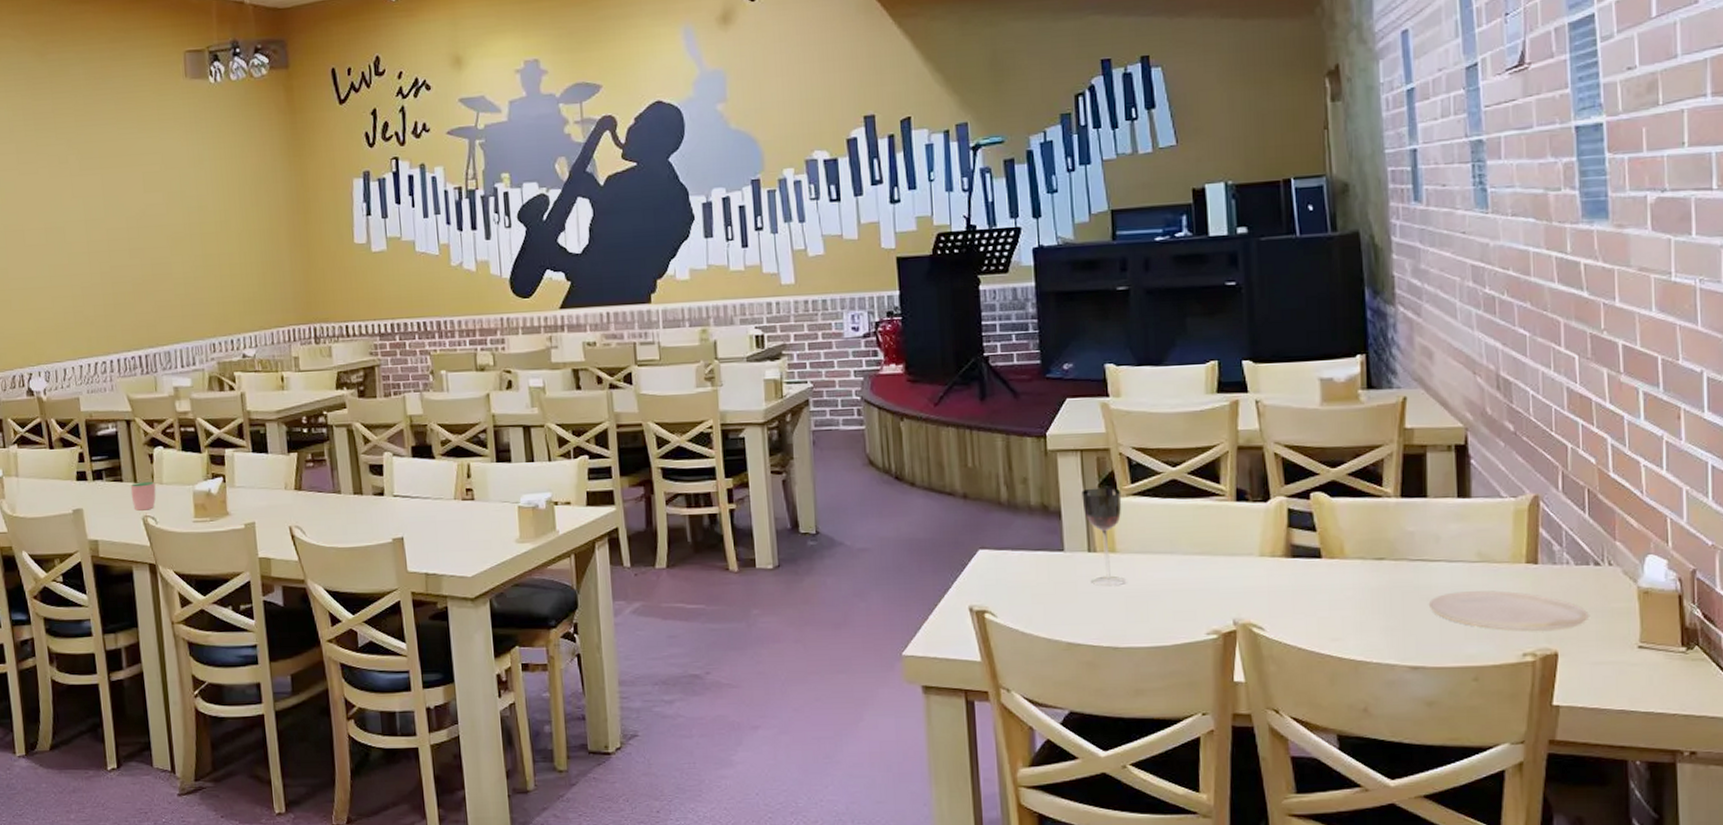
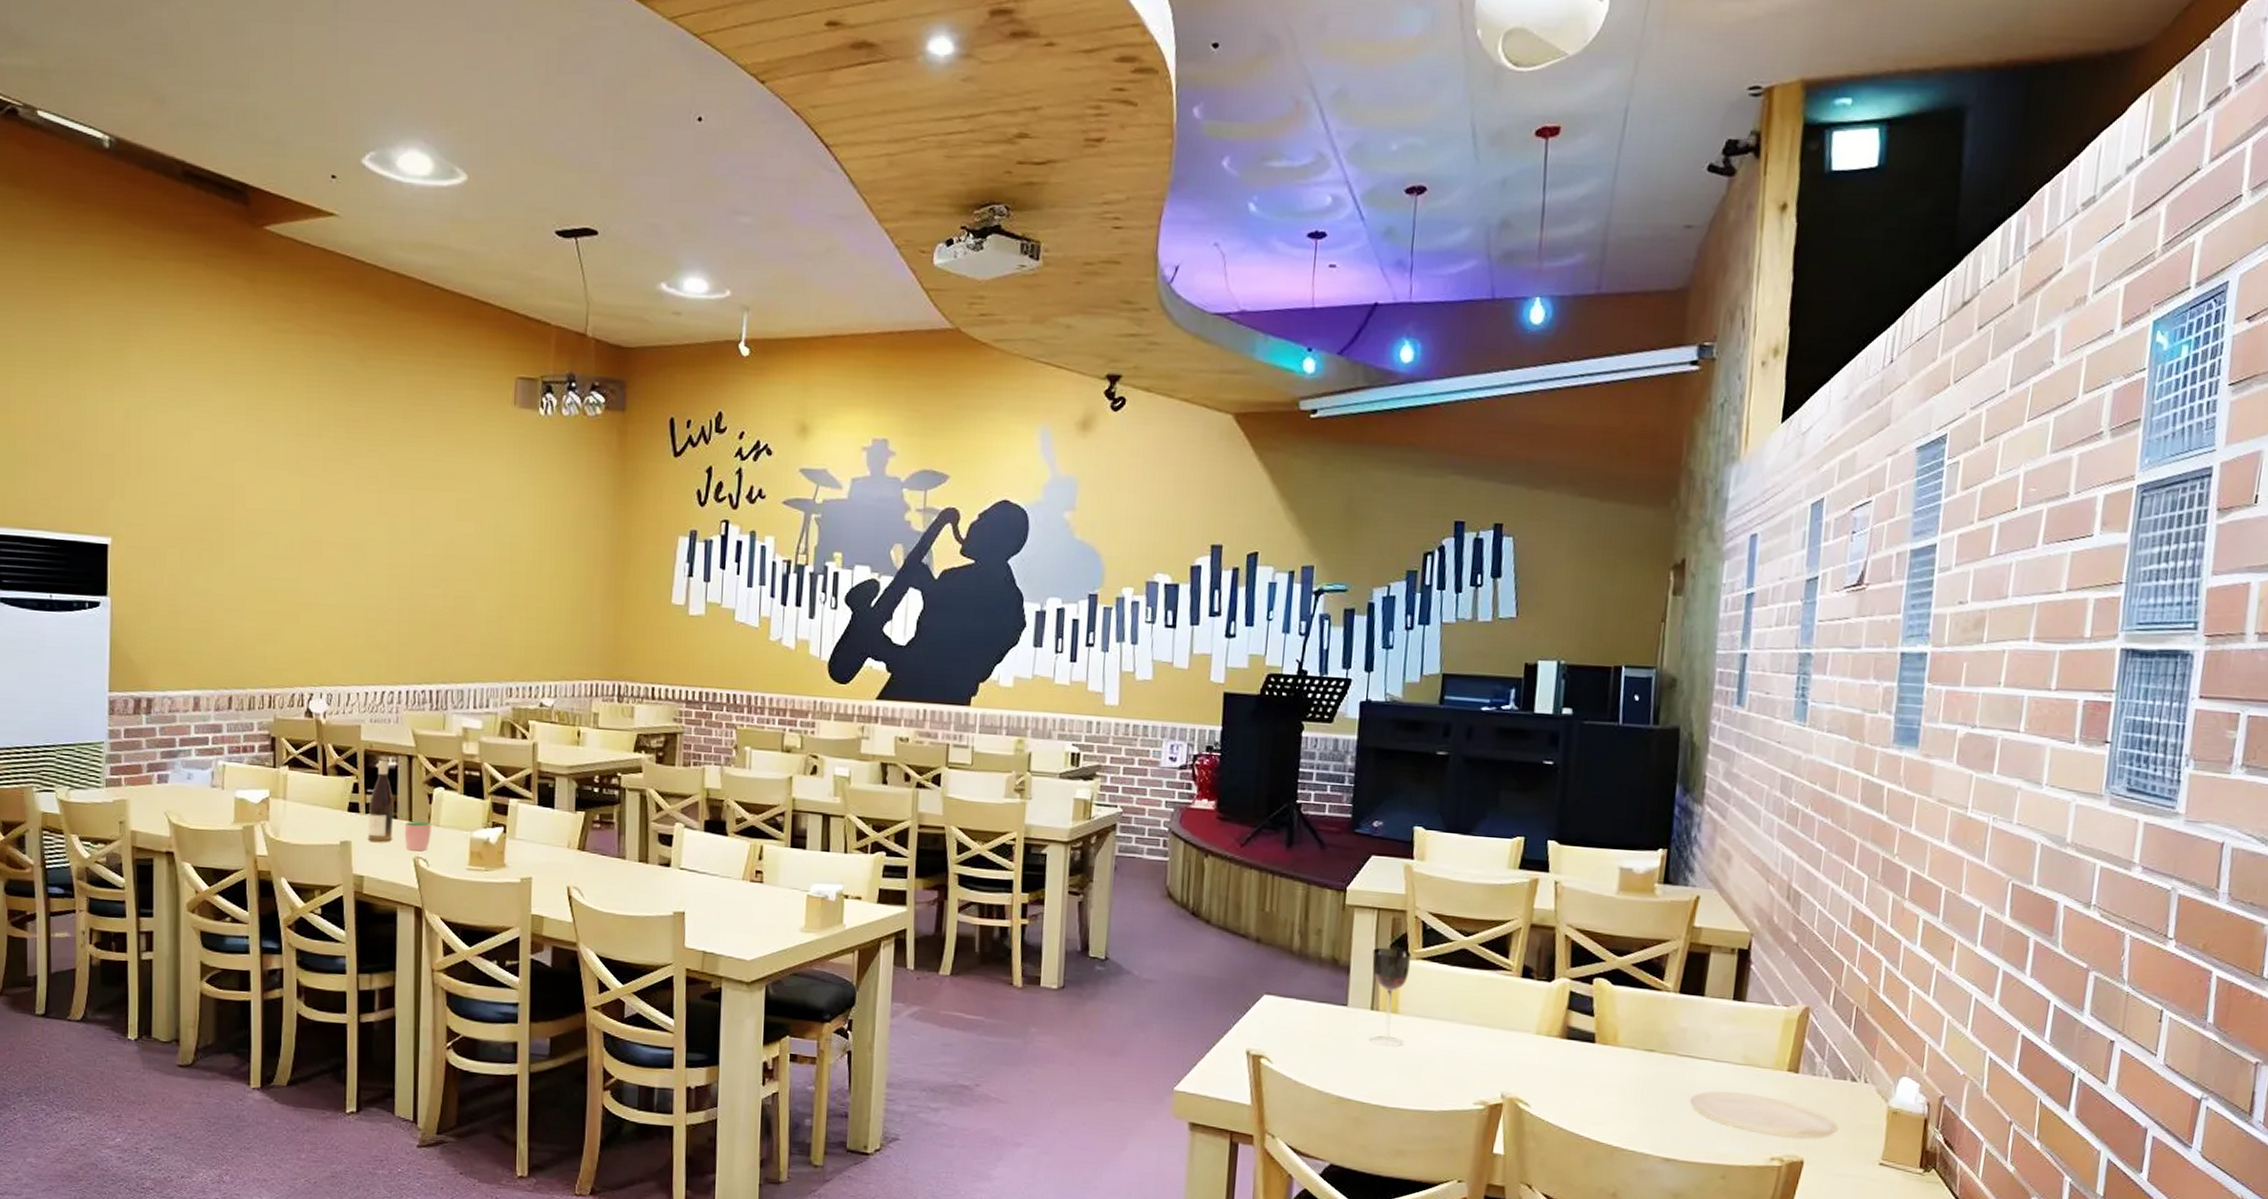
bottle: none [95,427,120,507] -> present [368,759,394,843]

